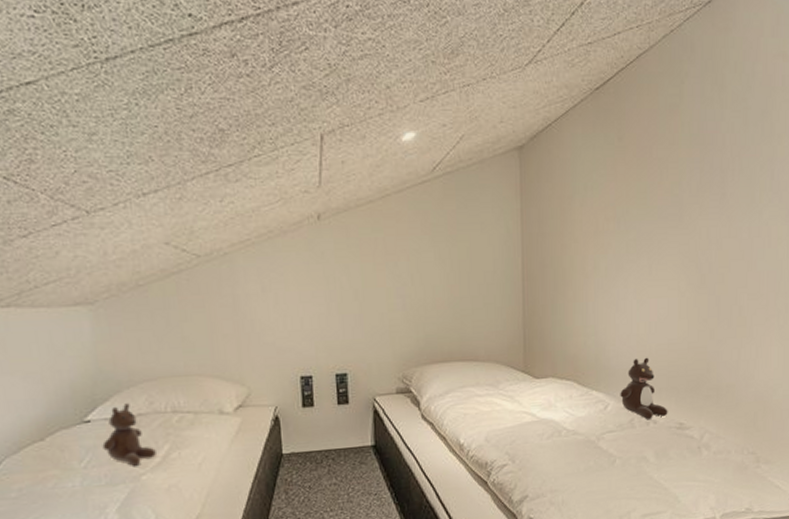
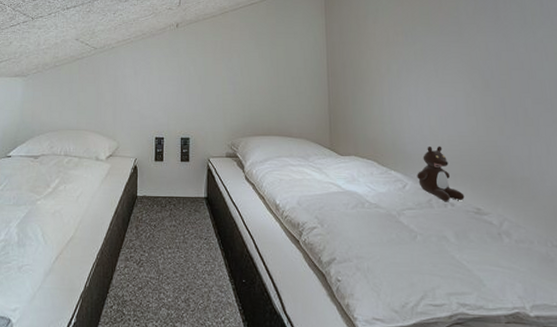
teddy bear: present [102,403,156,466] -> none [15,146,50,193]

